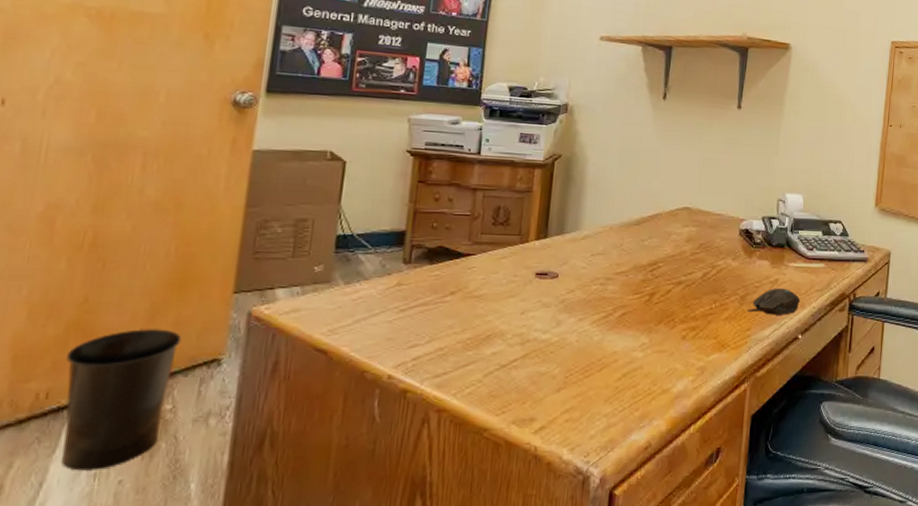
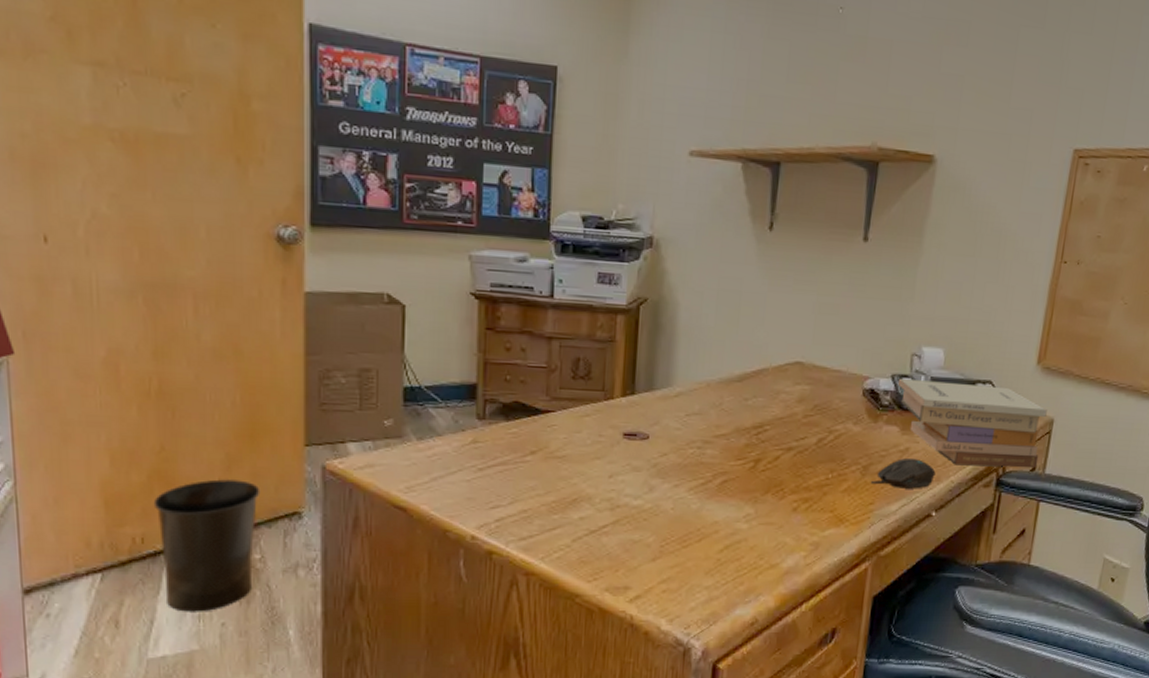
books: none [767,219,885,294] -> present [897,378,1047,469]

